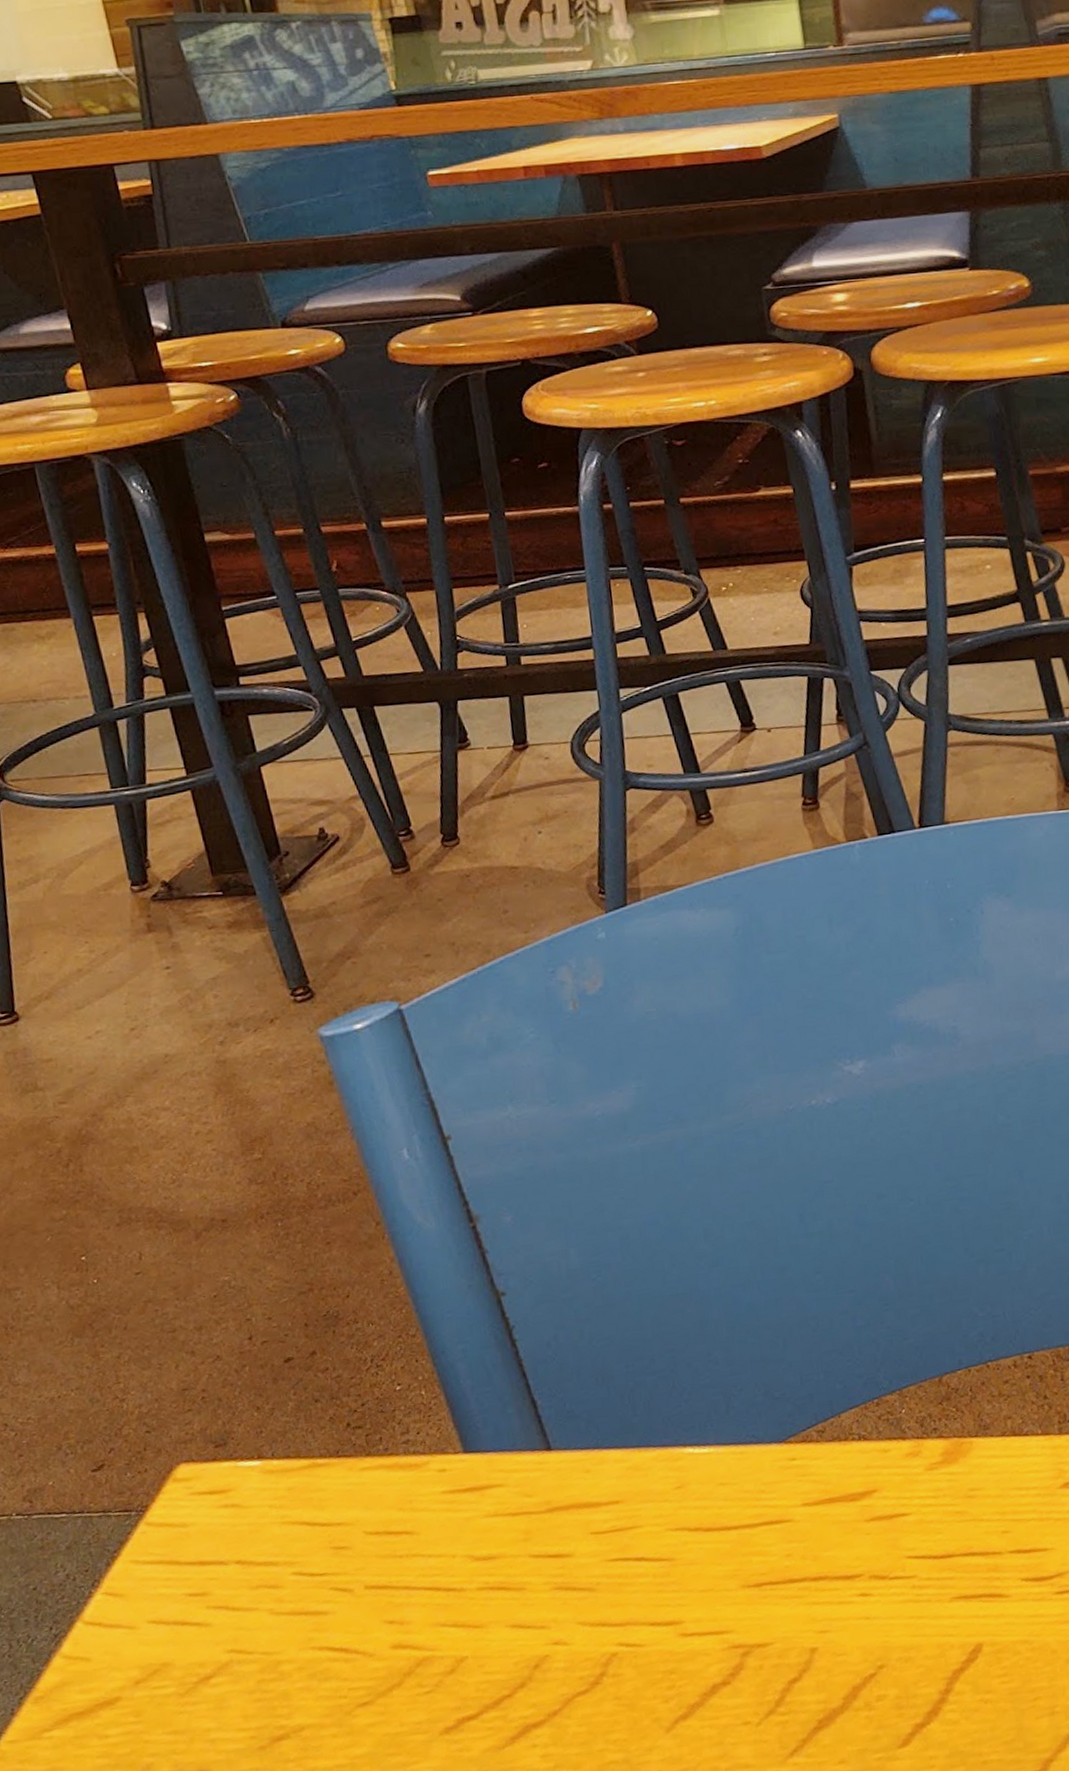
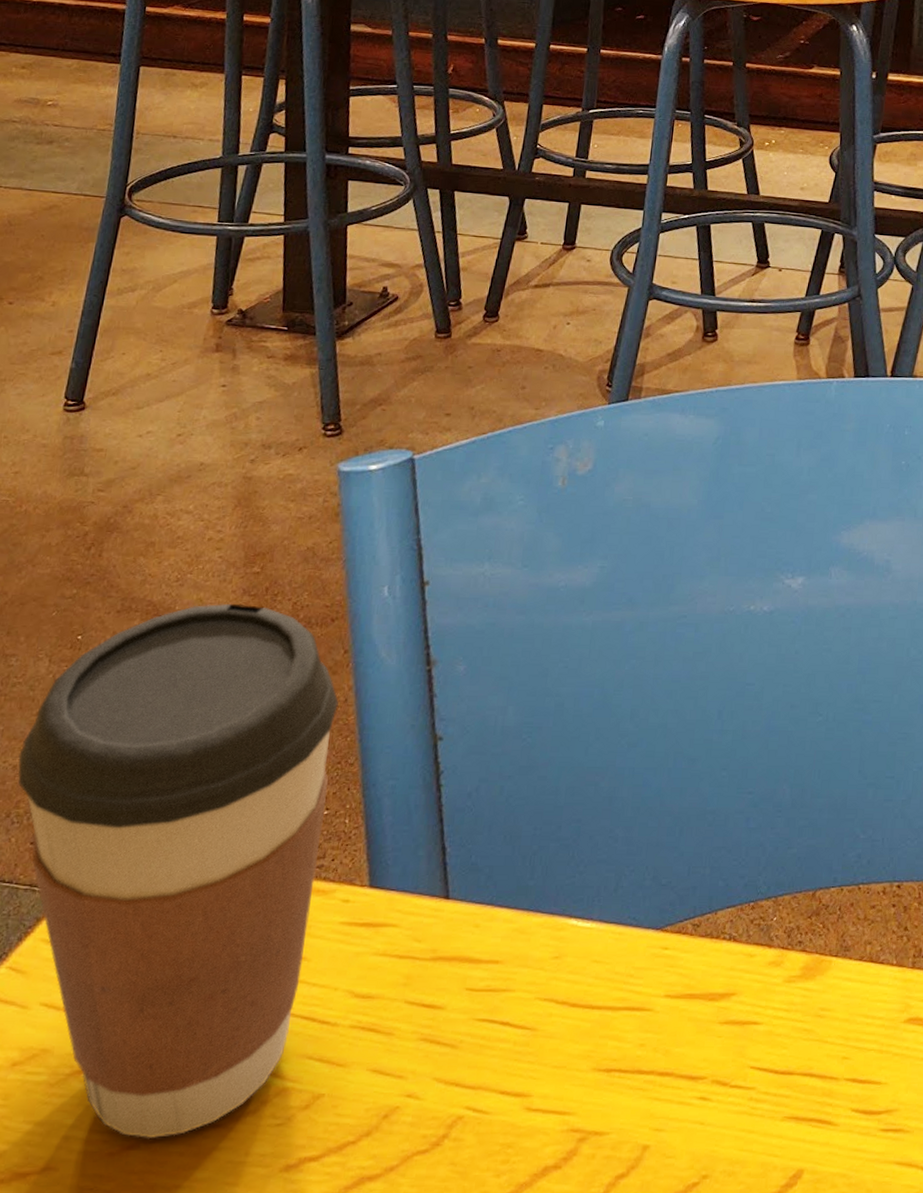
coffee cup: none [52,1192,416,1729] -> present [17,603,339,1139]

